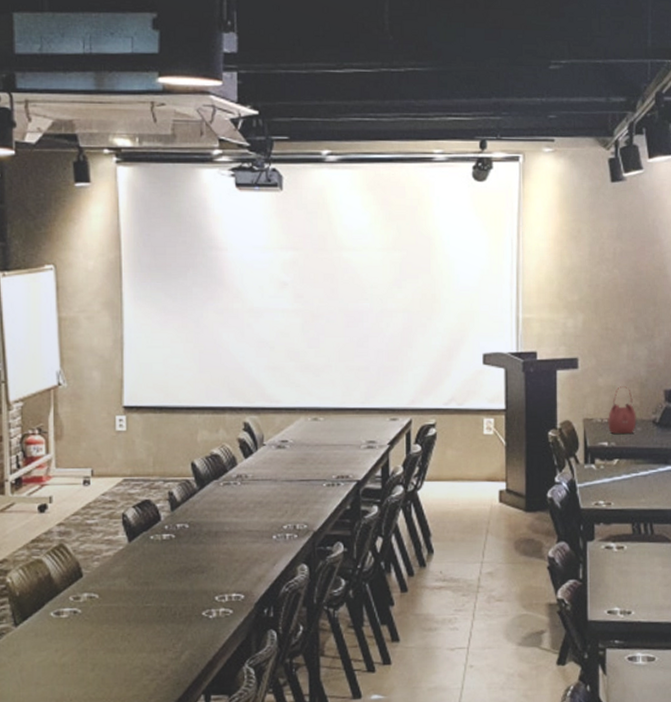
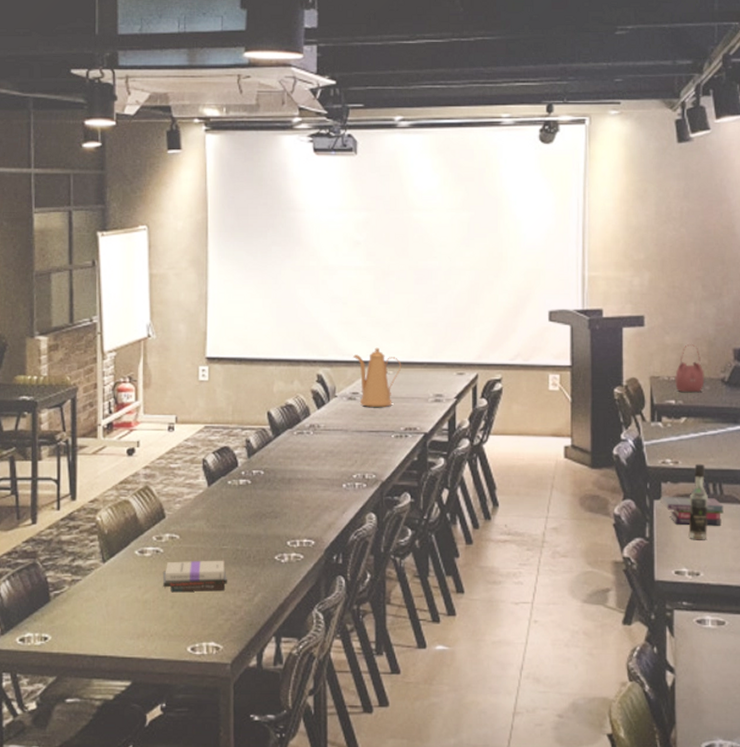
books: none [81,618,152,655] -> present [162,560,227,593]
coffee pot: none [281,393,333,455] -> present [352,347,402,407]
books: none [594,537,654,565] -> present [660,497,724,526]
bottle: none [620,504,639,580] -> present [688,463,708,540]

